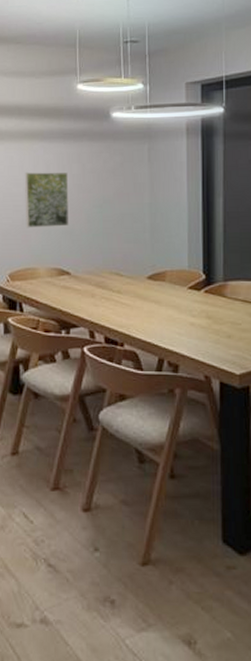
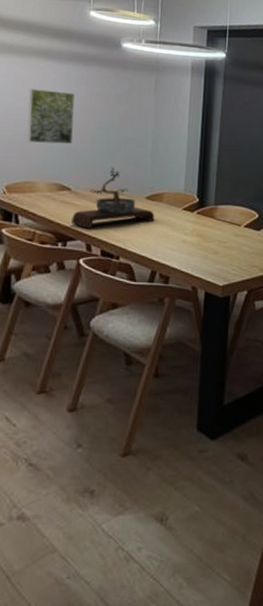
bonsai tree: none [73,247,159,314] -> present [71,167,155,229]

